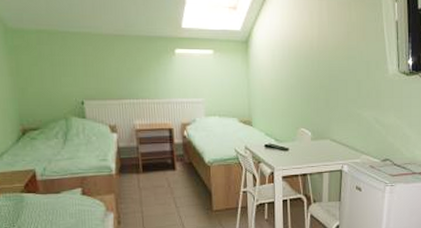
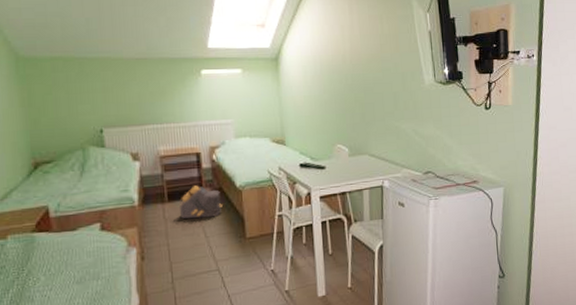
backpack: none [153,159,192,190] -> present [180,185,222,219]

